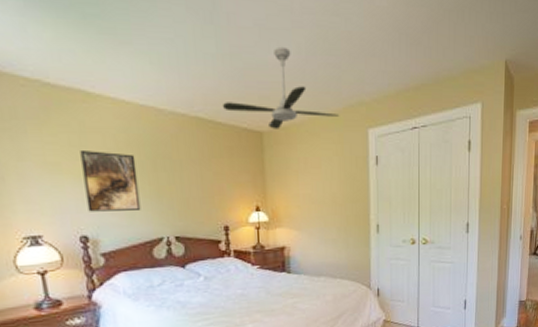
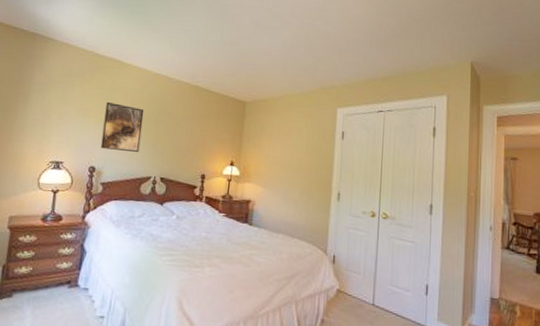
ceiling fan: present [222,46,340,129] -> none [217,39,313,101]

